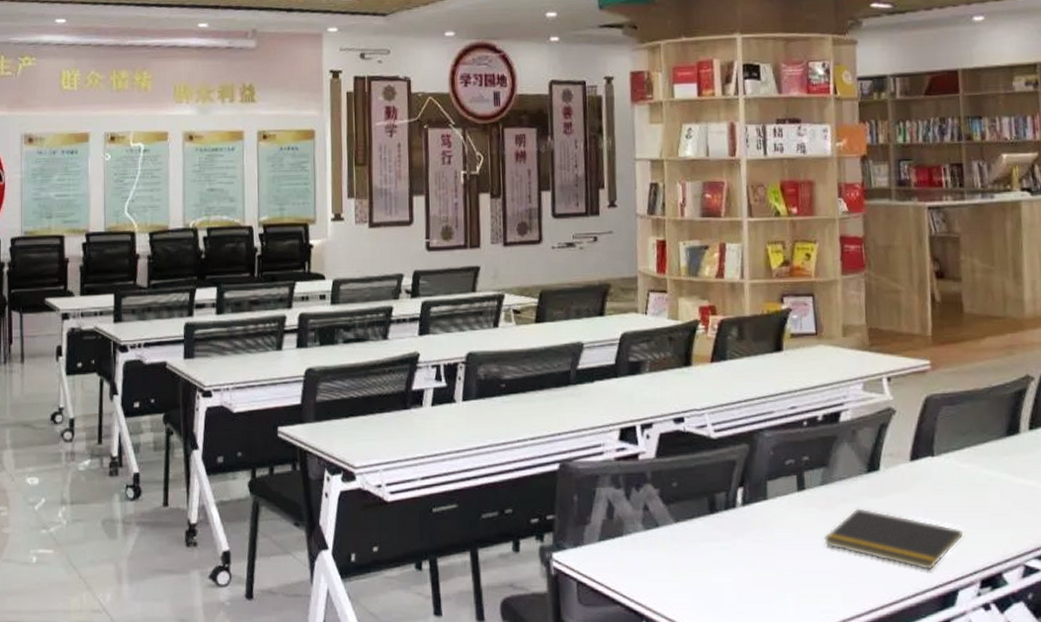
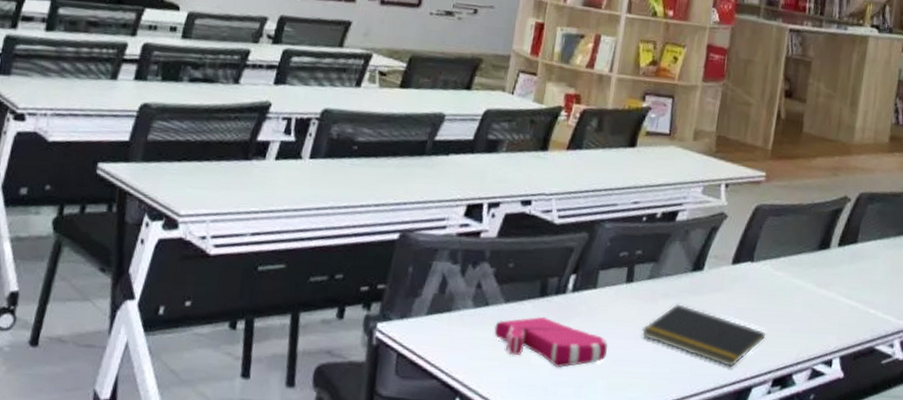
book: none [669,533,791,584] -> present [494,316,608,367]

